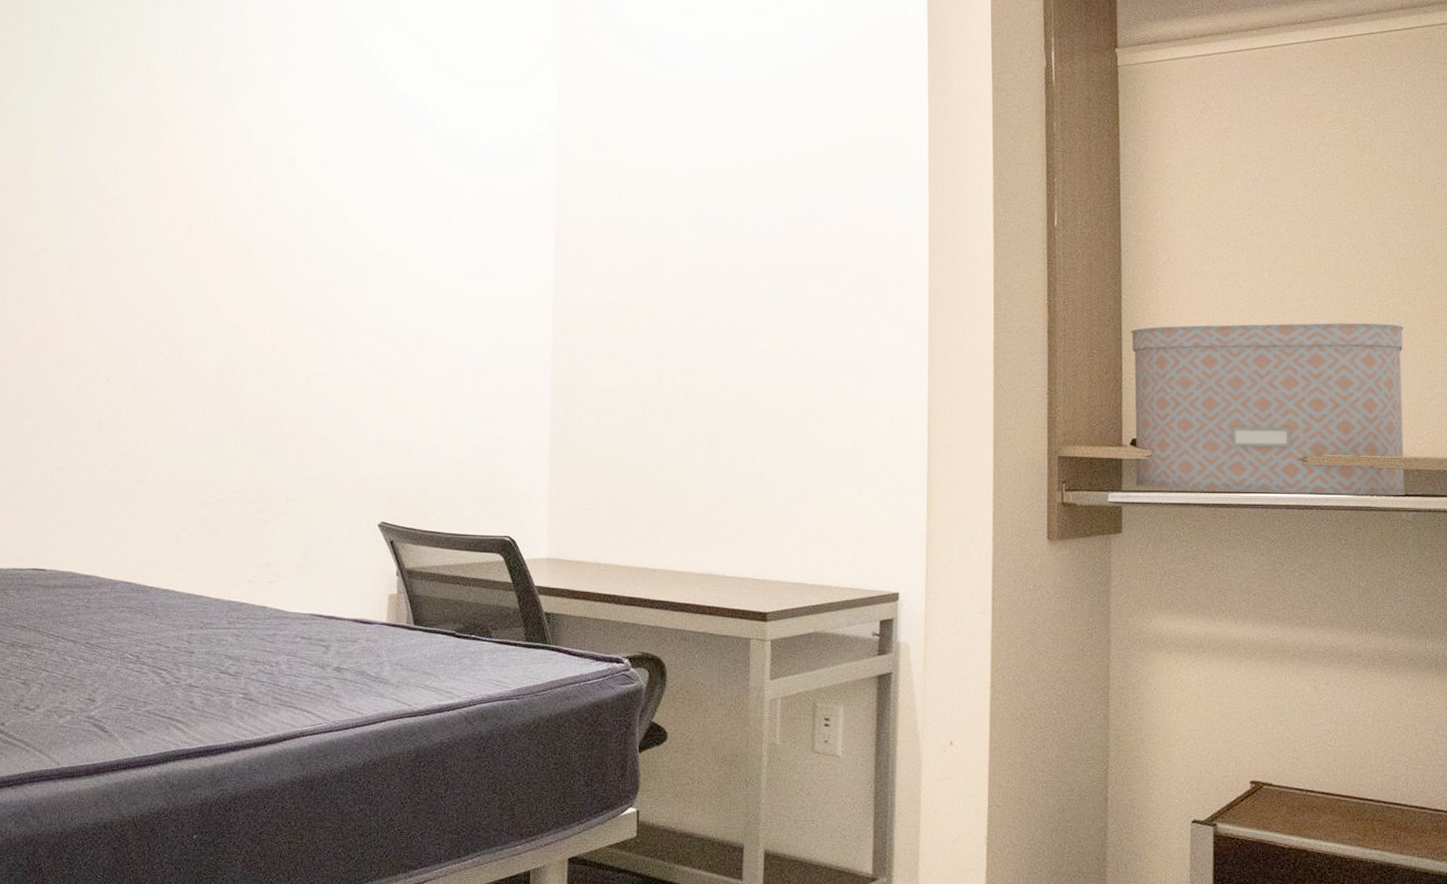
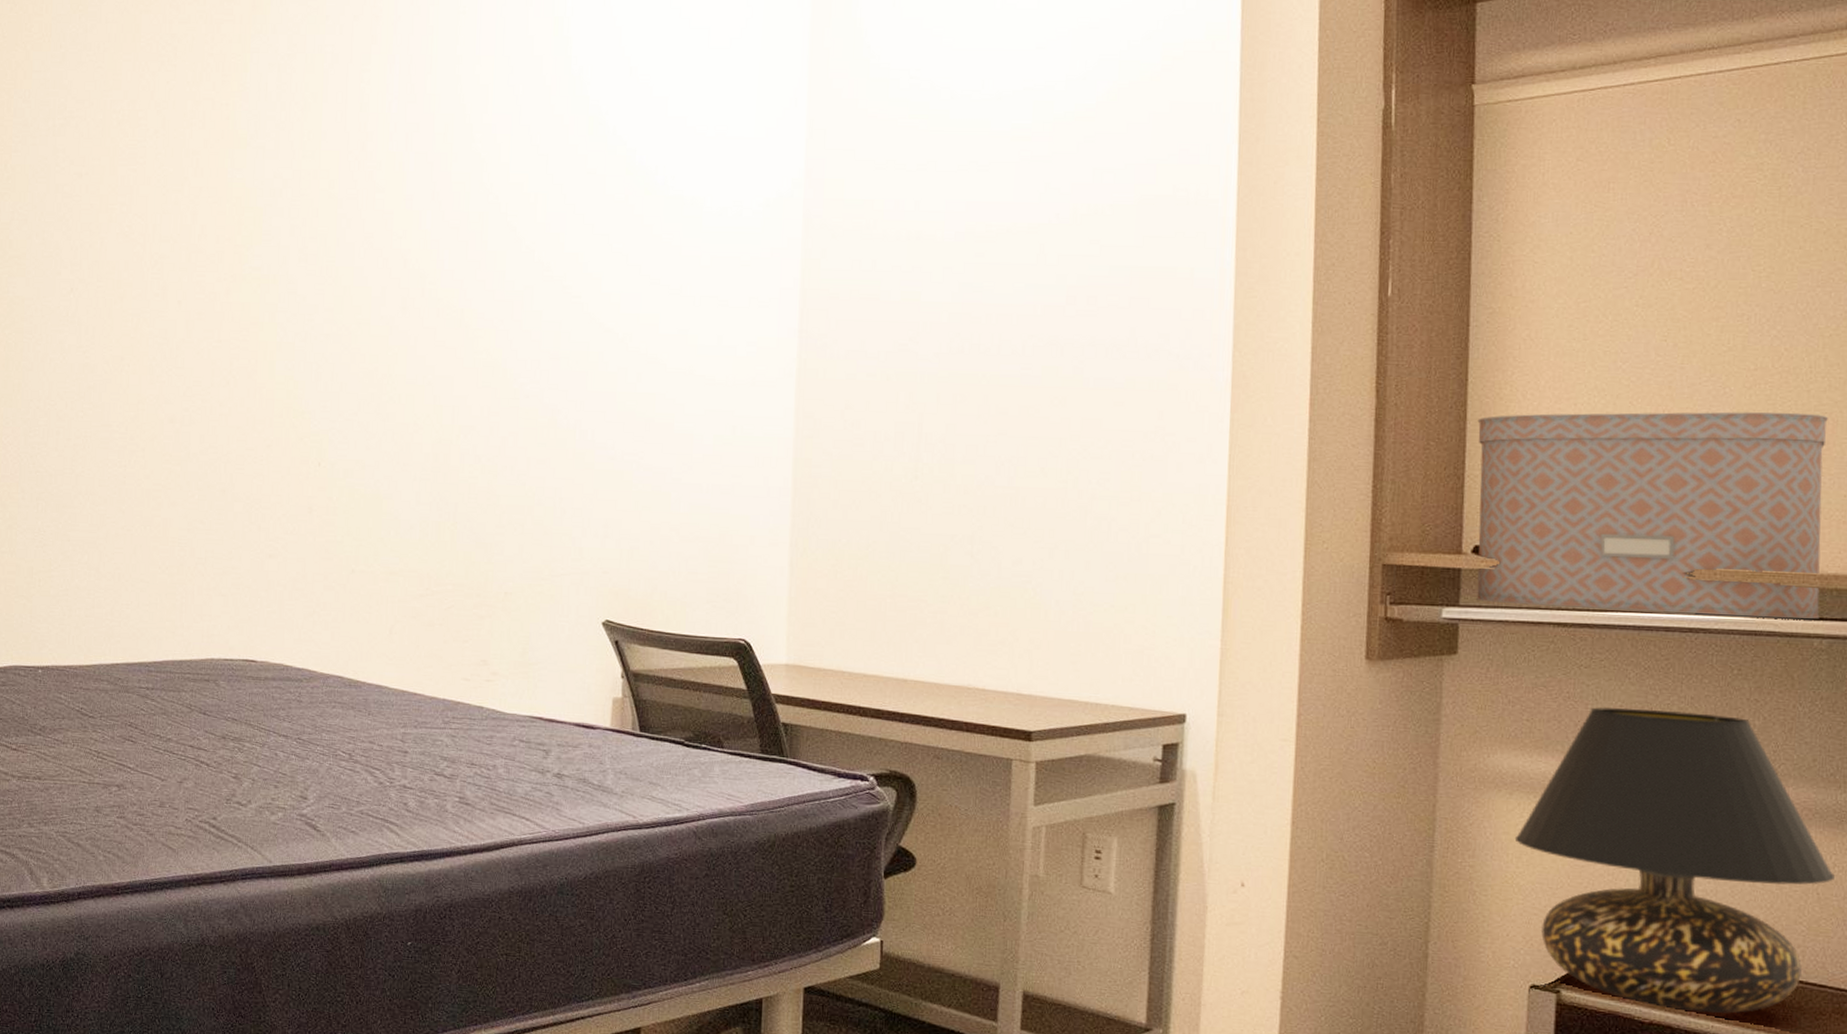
table lamp: none [1174,574,1429,837] -> present [1514,706,1836,1014]

